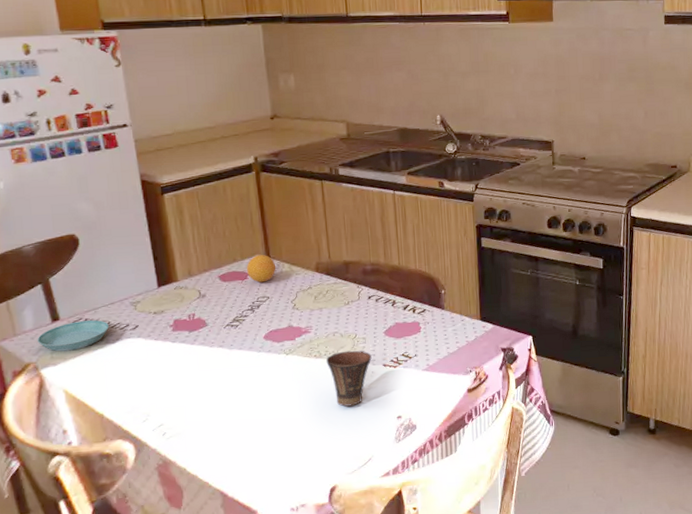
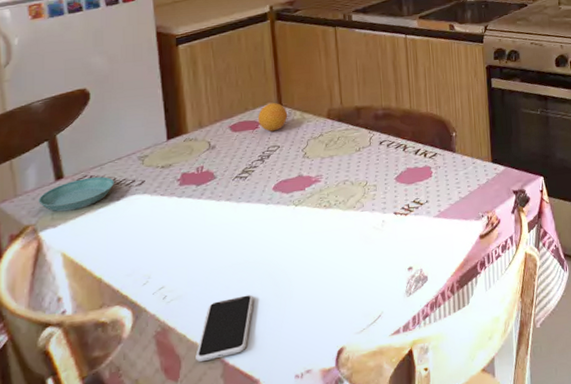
smartphone: none [196,435,249,493] -> present [195,295,253,362]
cup: present [326,350,372,407] -> none [336,198,383,259]

